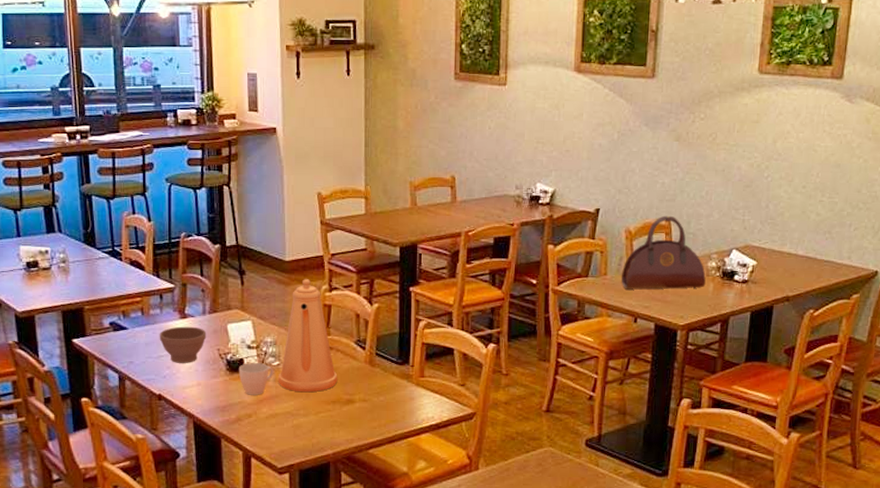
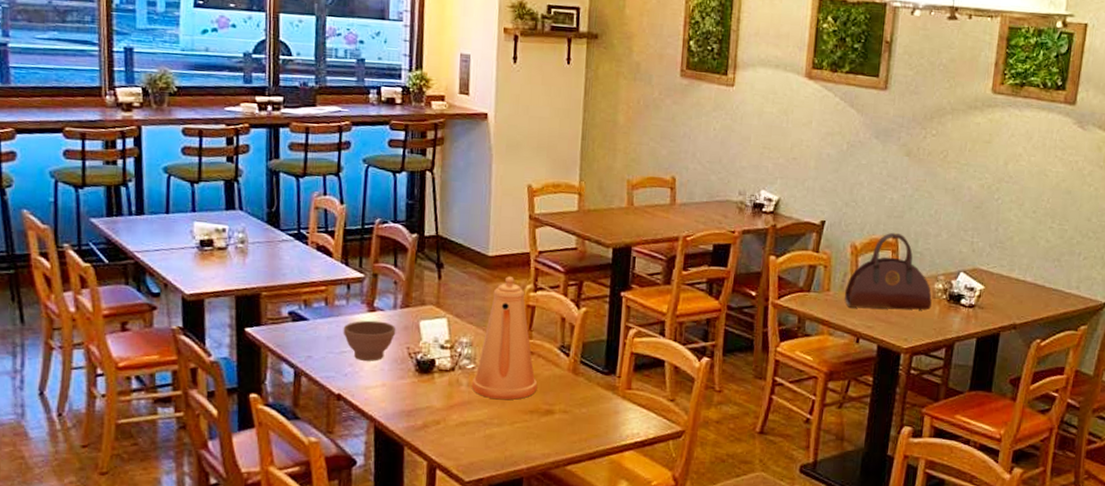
cup: present [238,363,274,395] -> none [428,364,468,400]

